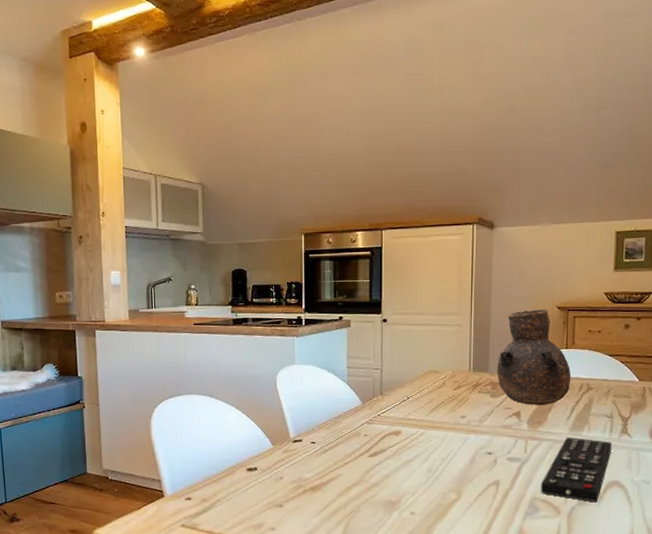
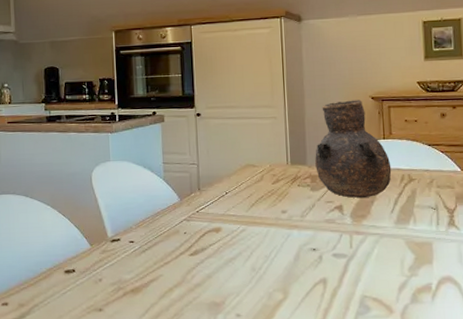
remote control: present [540,437,613,503] -> none [369,230,441,300]

